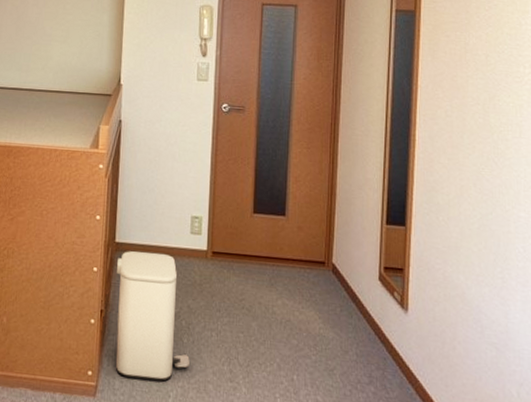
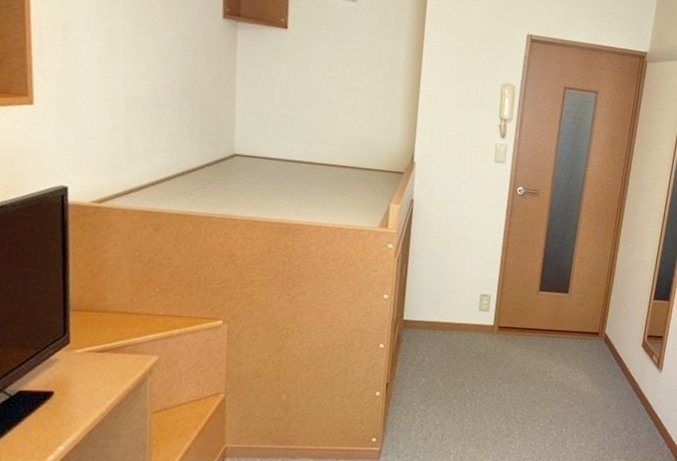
pedal bin: present [115,251,191,383] -> none [399,327,472,443]

